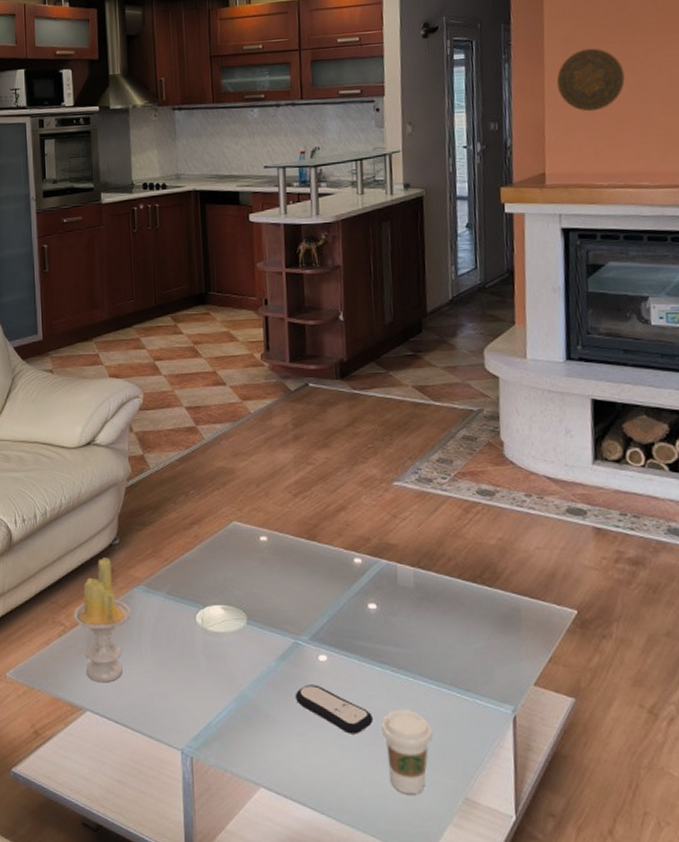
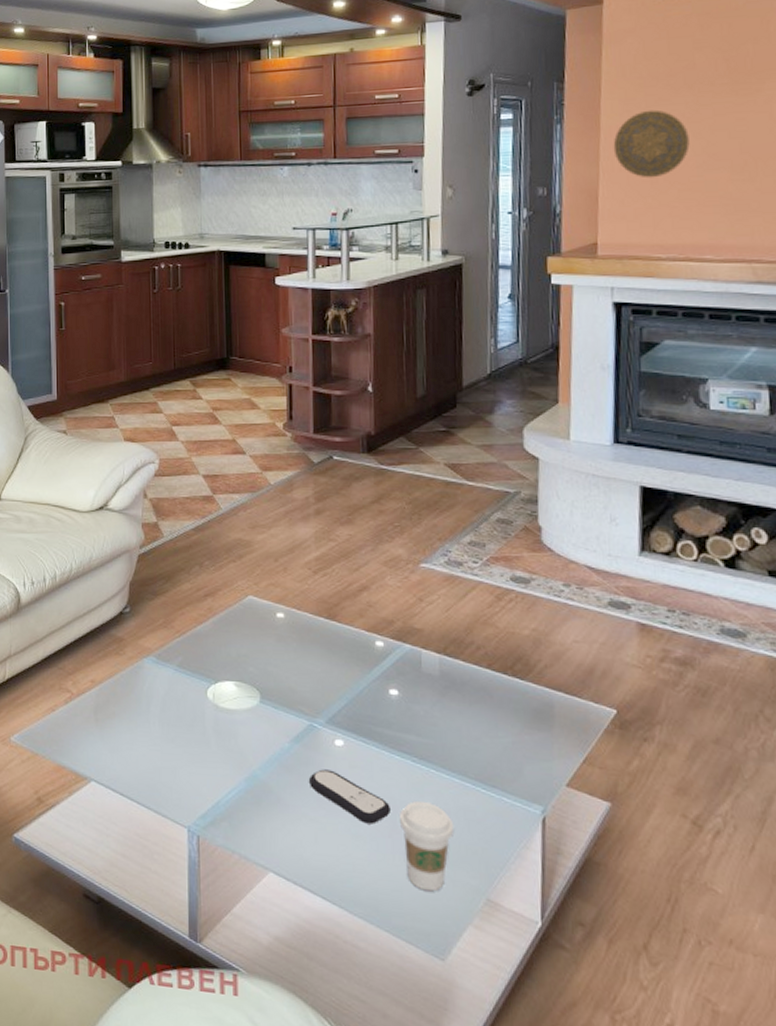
candle: present [73,557,131,682] -> none [81,625,140,753]

